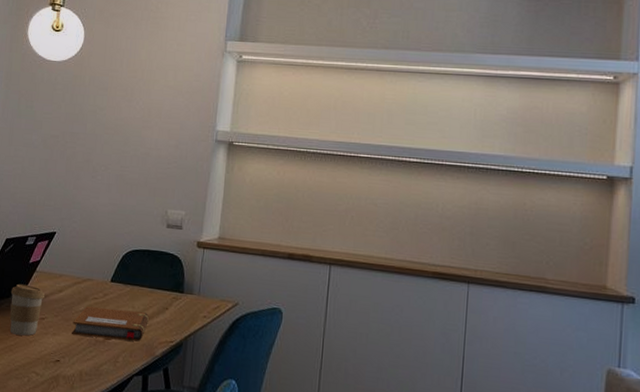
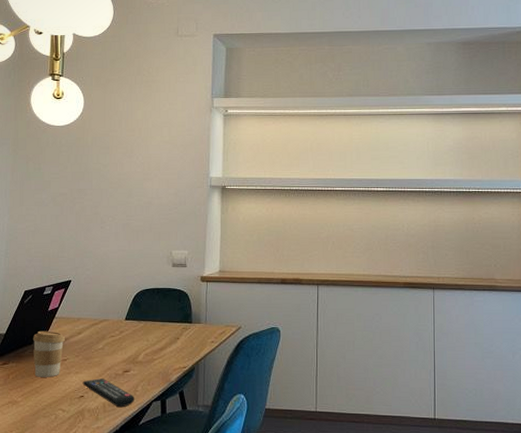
remote control: none [59,343,114,378] -> present [82,378,134,408]
notebook: present [72,306,149,342] -> none [93,343,162,372]

